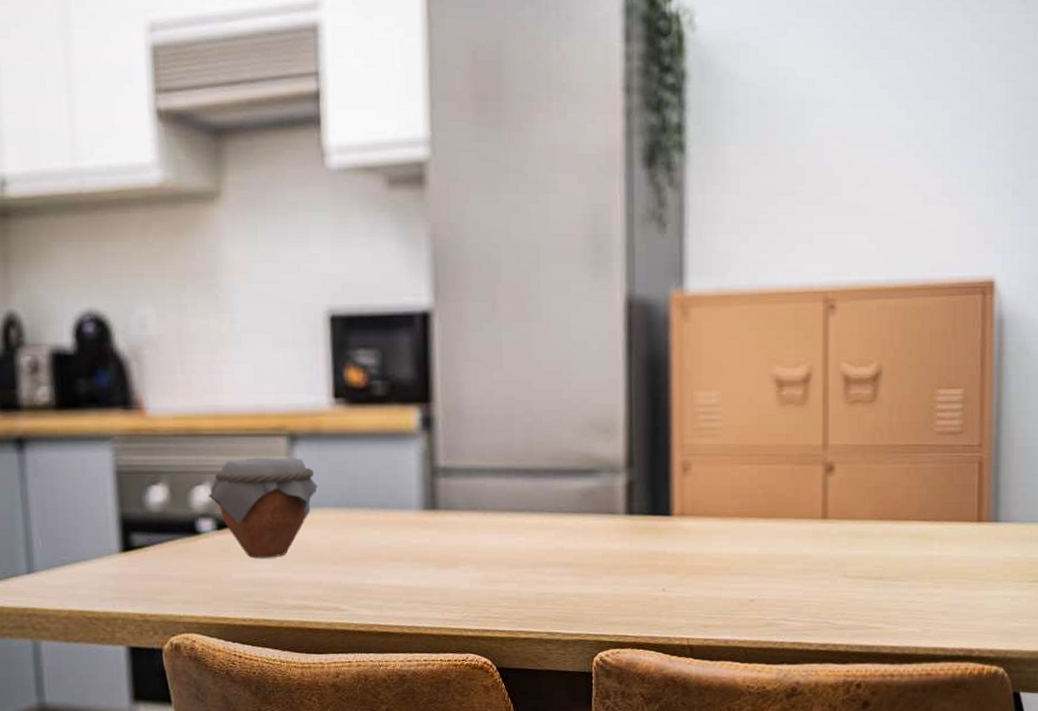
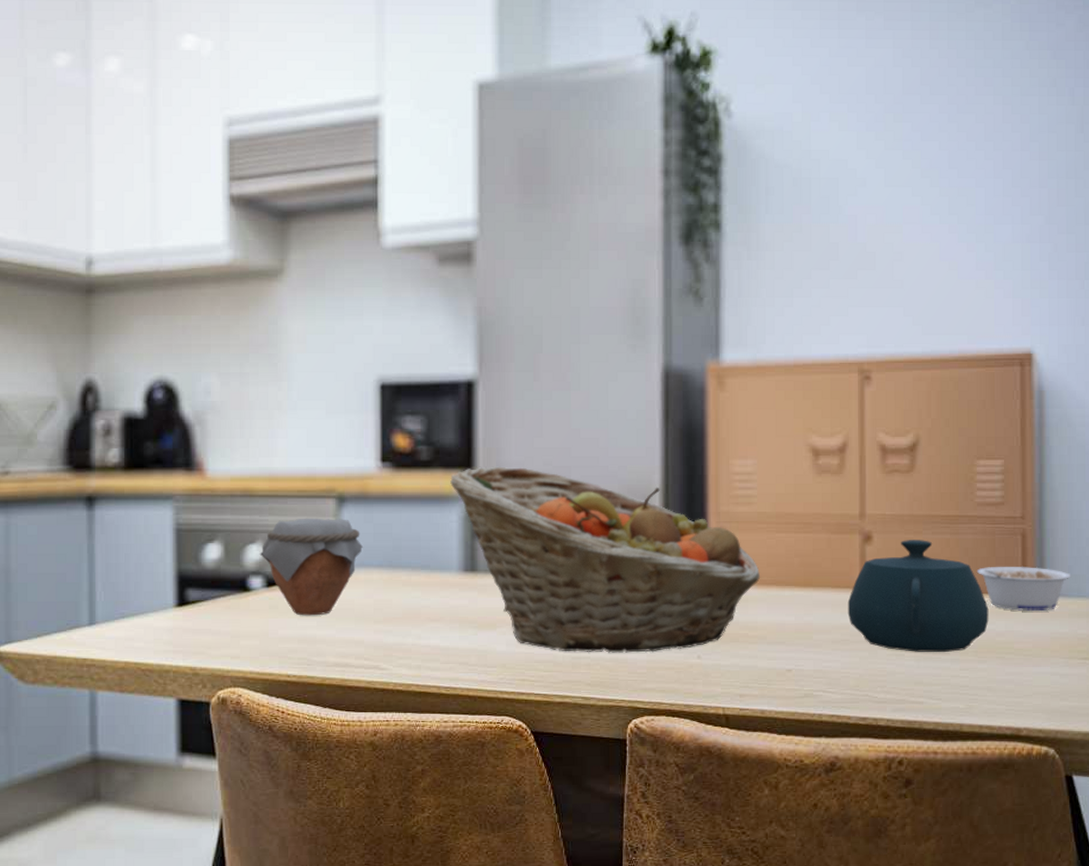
fruit basket: none [407,401,724,588] -> present [450,466,760,653]
teapot: none [809,469,946,580] -> present [847,540,989,653]
legume: none [934,494,1025,537] -> present [976,567,1071,612]

